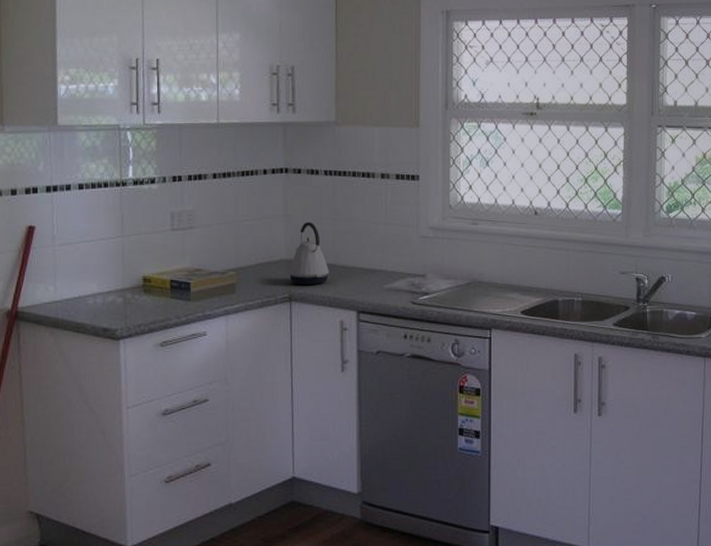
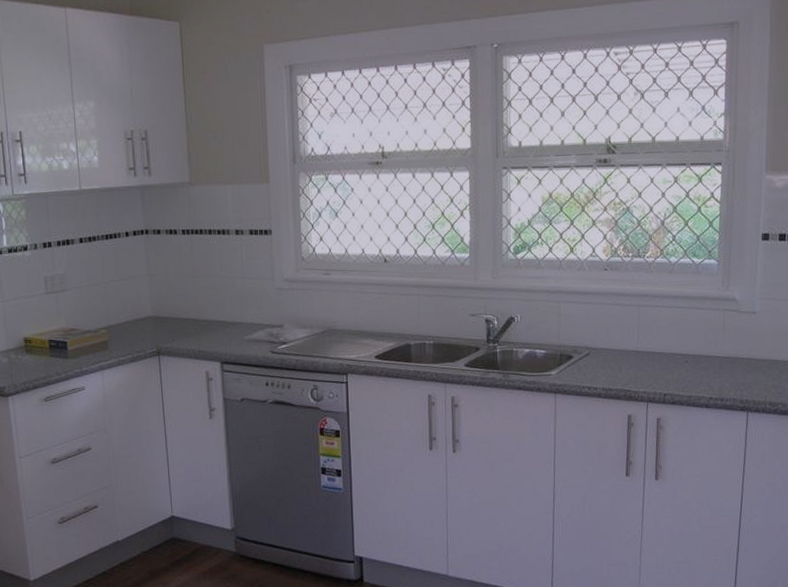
kettle: present [288,222,329,285] -> none [155,280,192,339]

